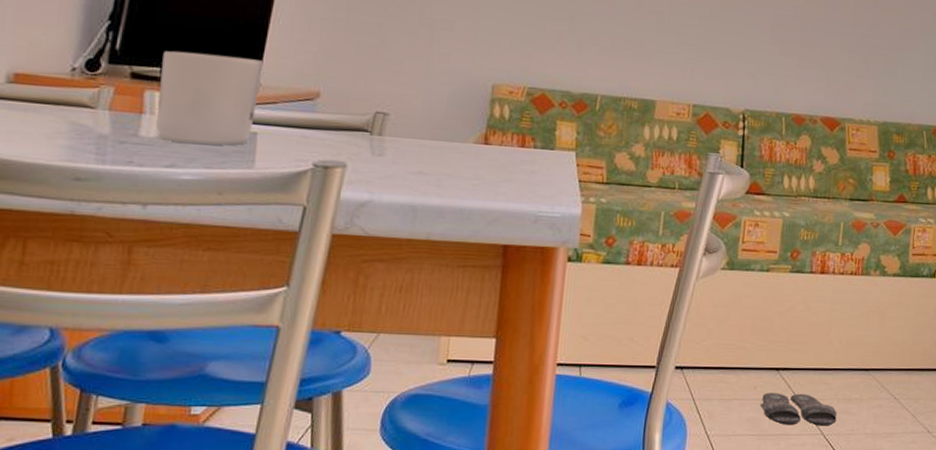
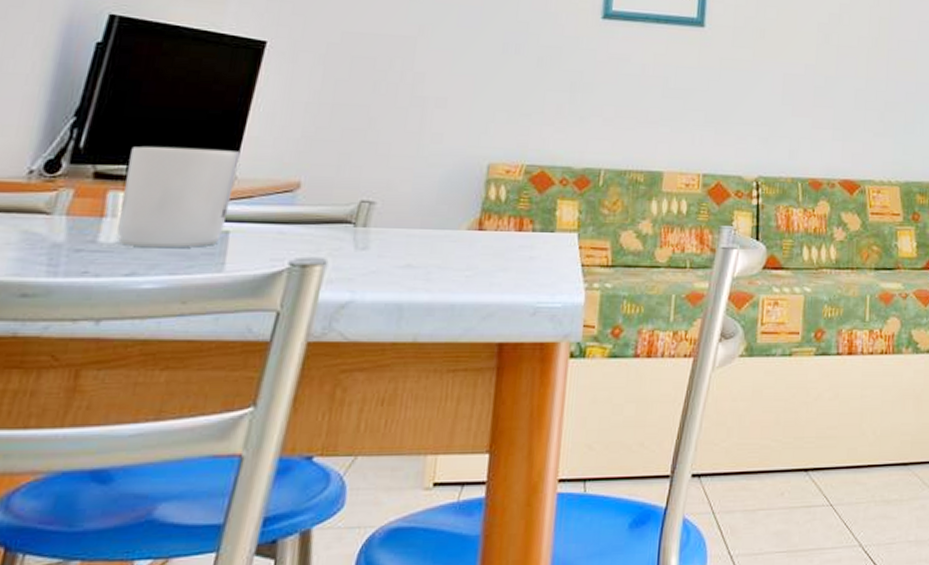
slippers: present [760,392,837,426] -> none [789,497,876,536]

